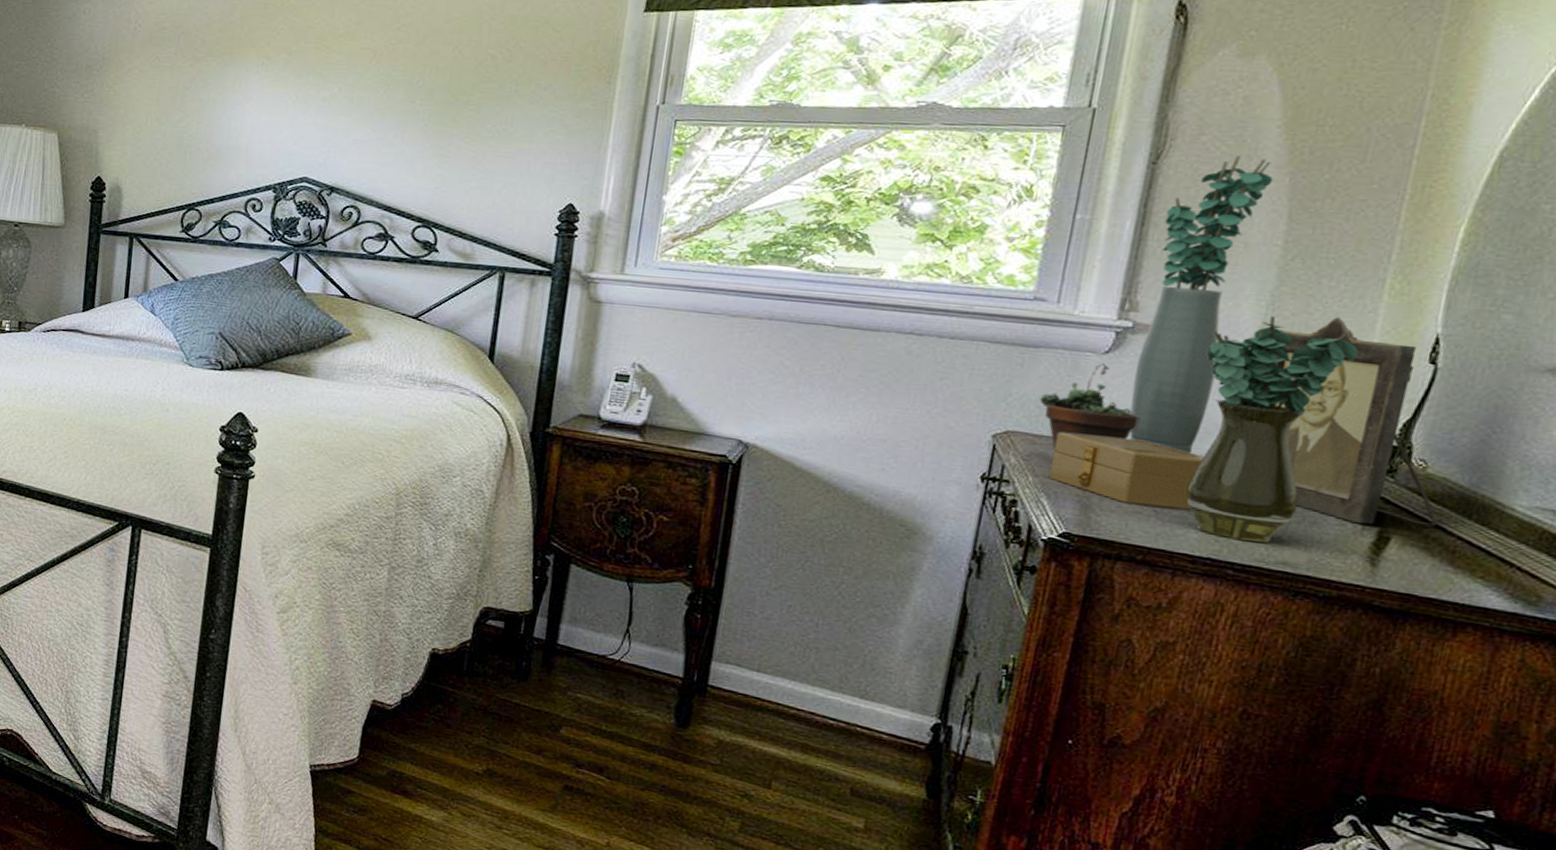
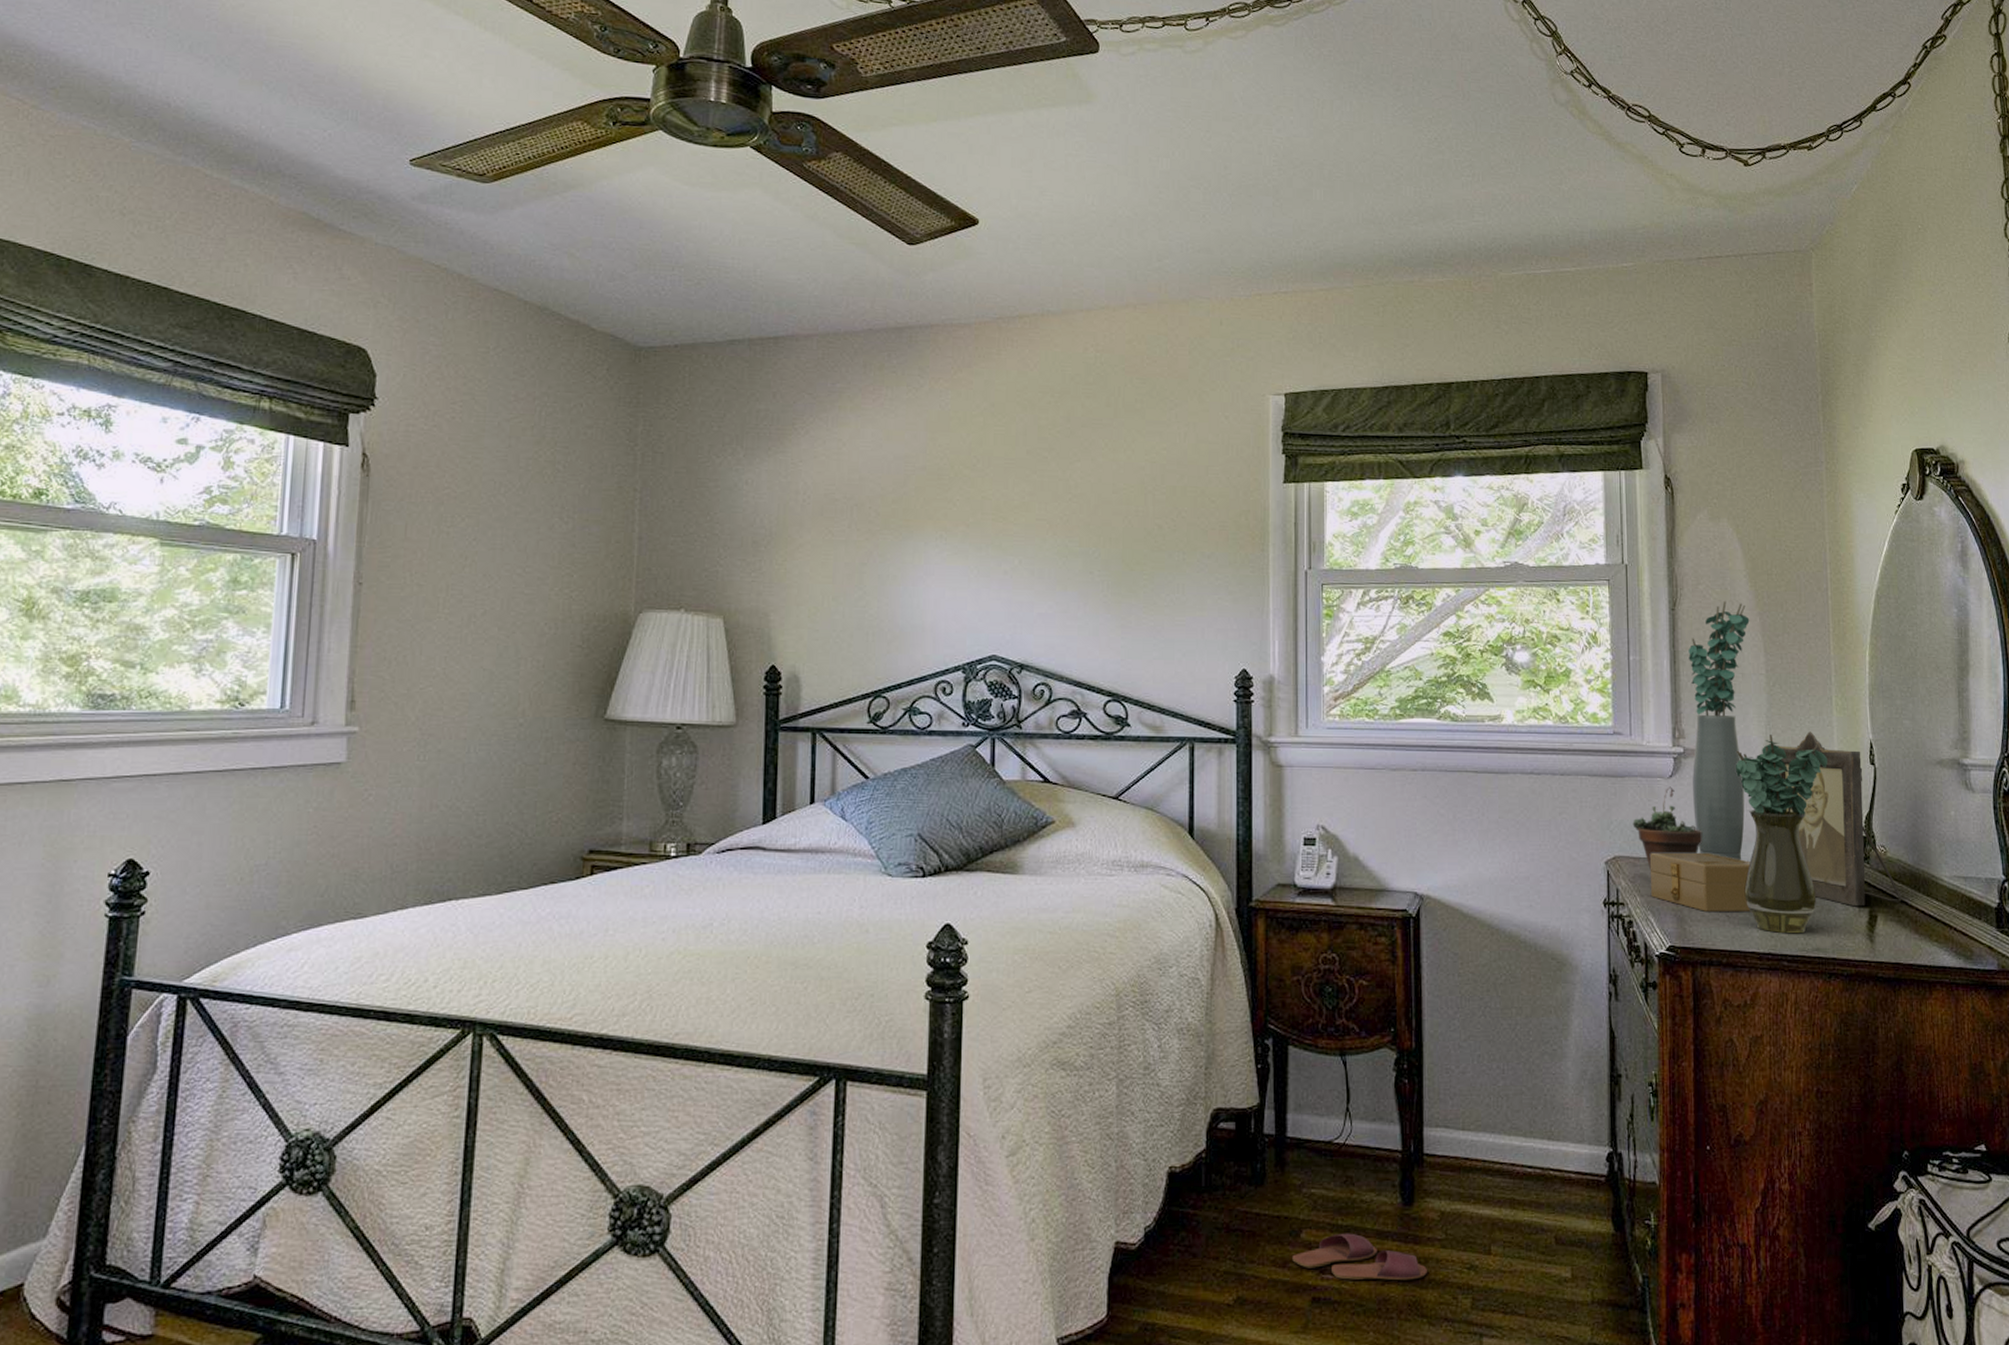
slippers: none [548,737,694,794] -> present [1292,1233,1427,1281]

